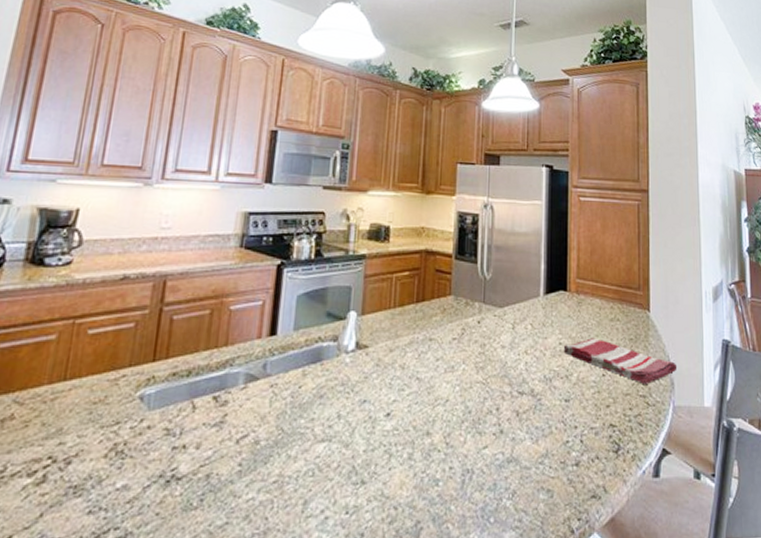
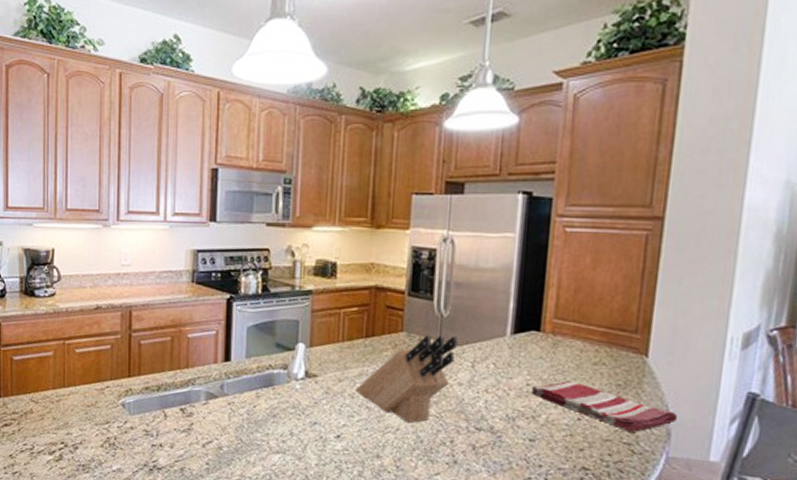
knife block: none [407,298,500,392] -> present [356,335,458,423]

